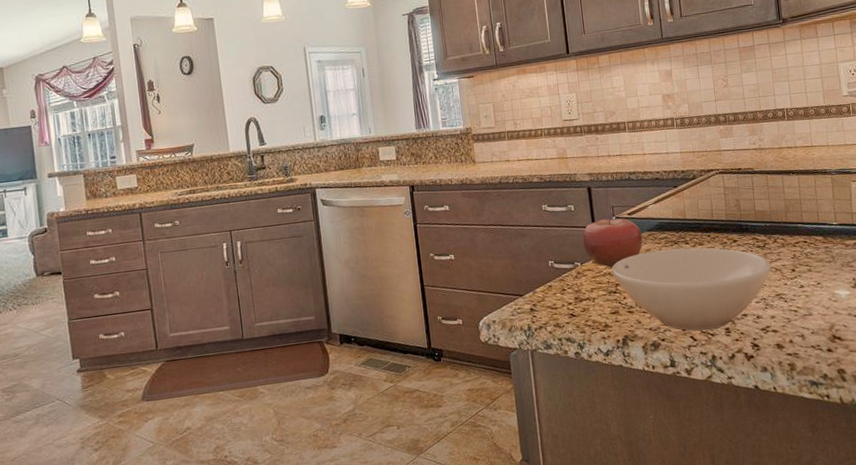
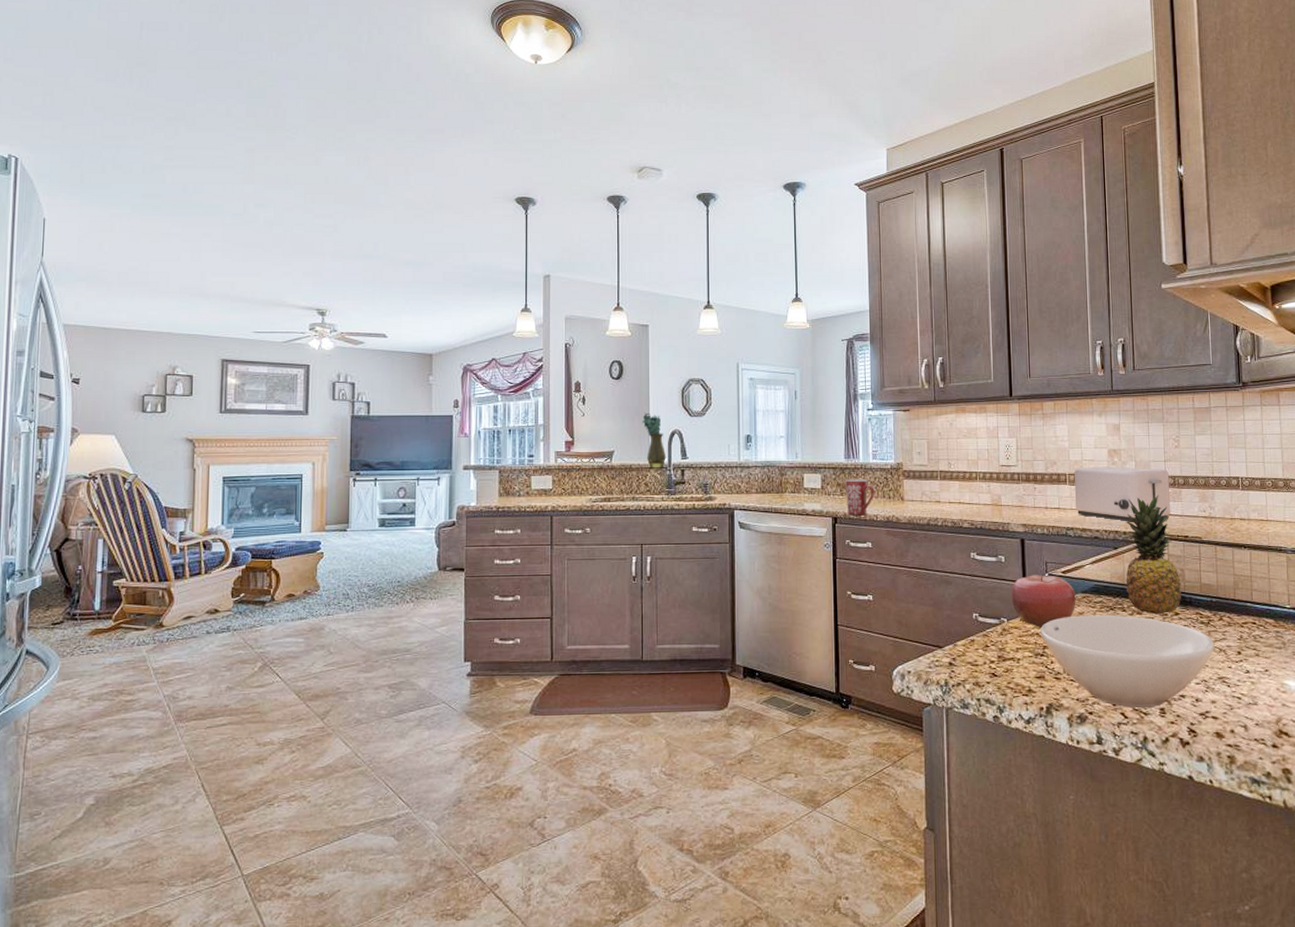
vase: none [218,104,246,158] -> present [642,412,667,468]
mug: none [418,146,448,182] -> present [844,479,875,516]
toaster: none [632,108,723,161] -> present [1074,466,1170,522]
fruit: none [684,132,738,244] -> present [1126,494,1181,614]

